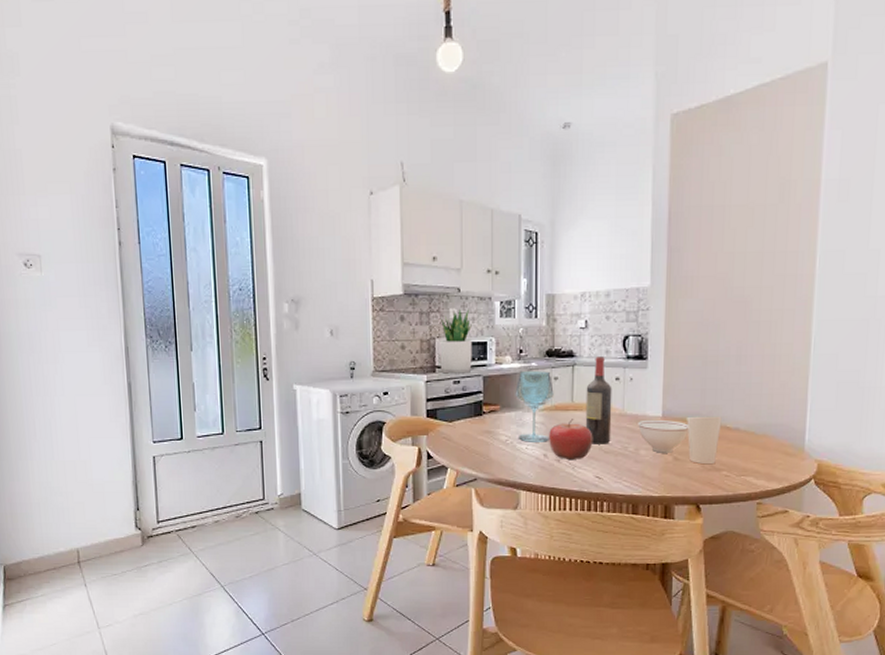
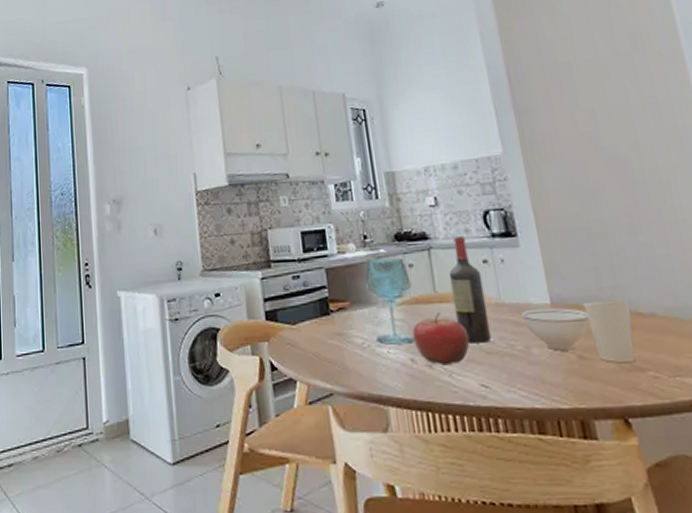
planter: present [440,309,473,374] -> none [271,195,311,269]

